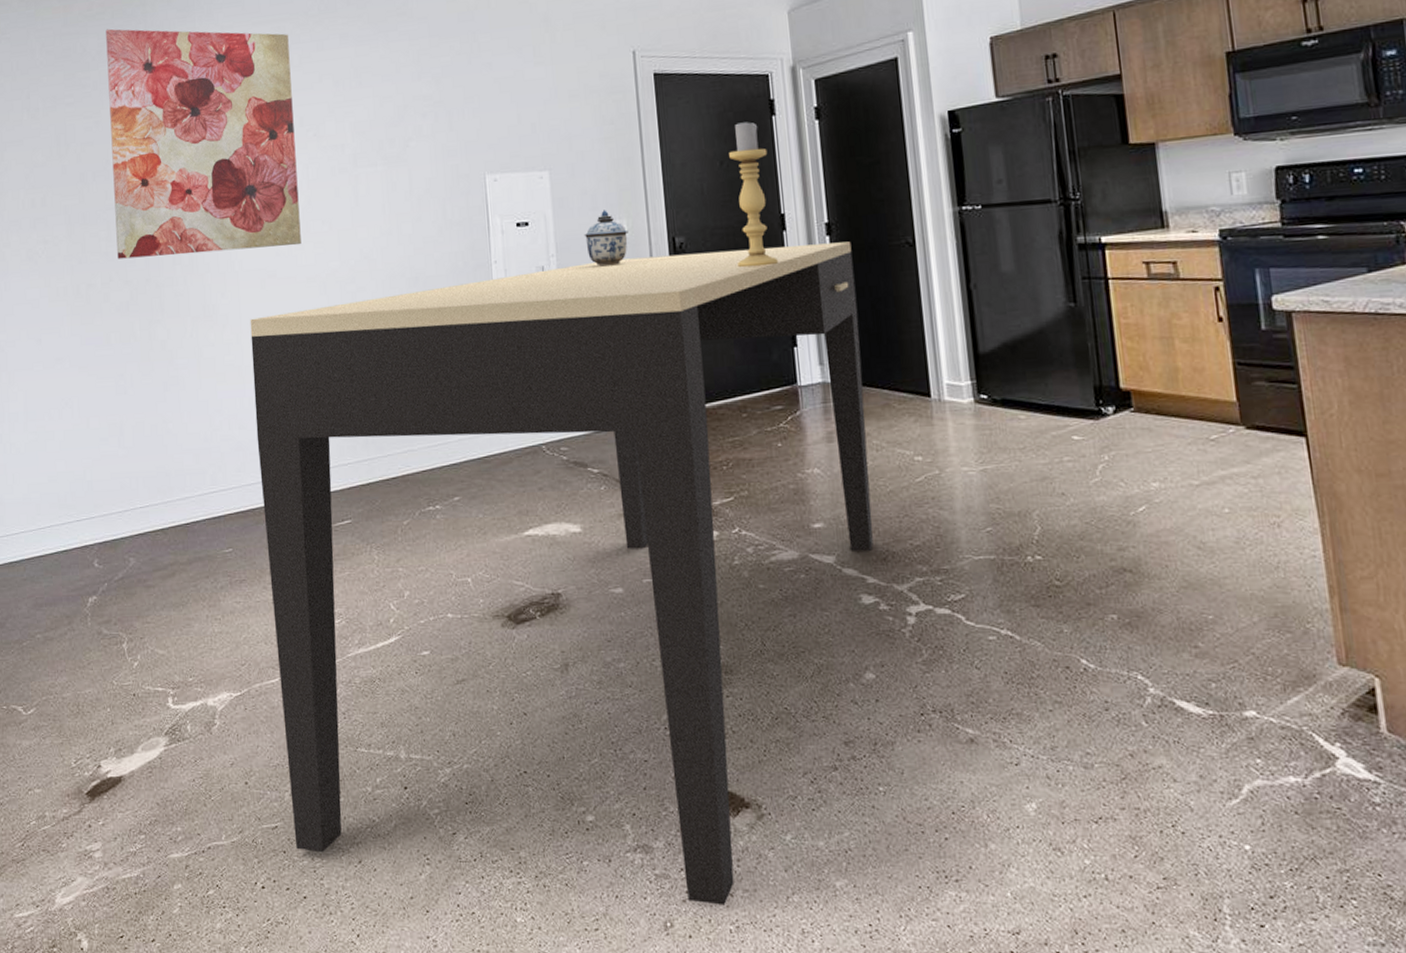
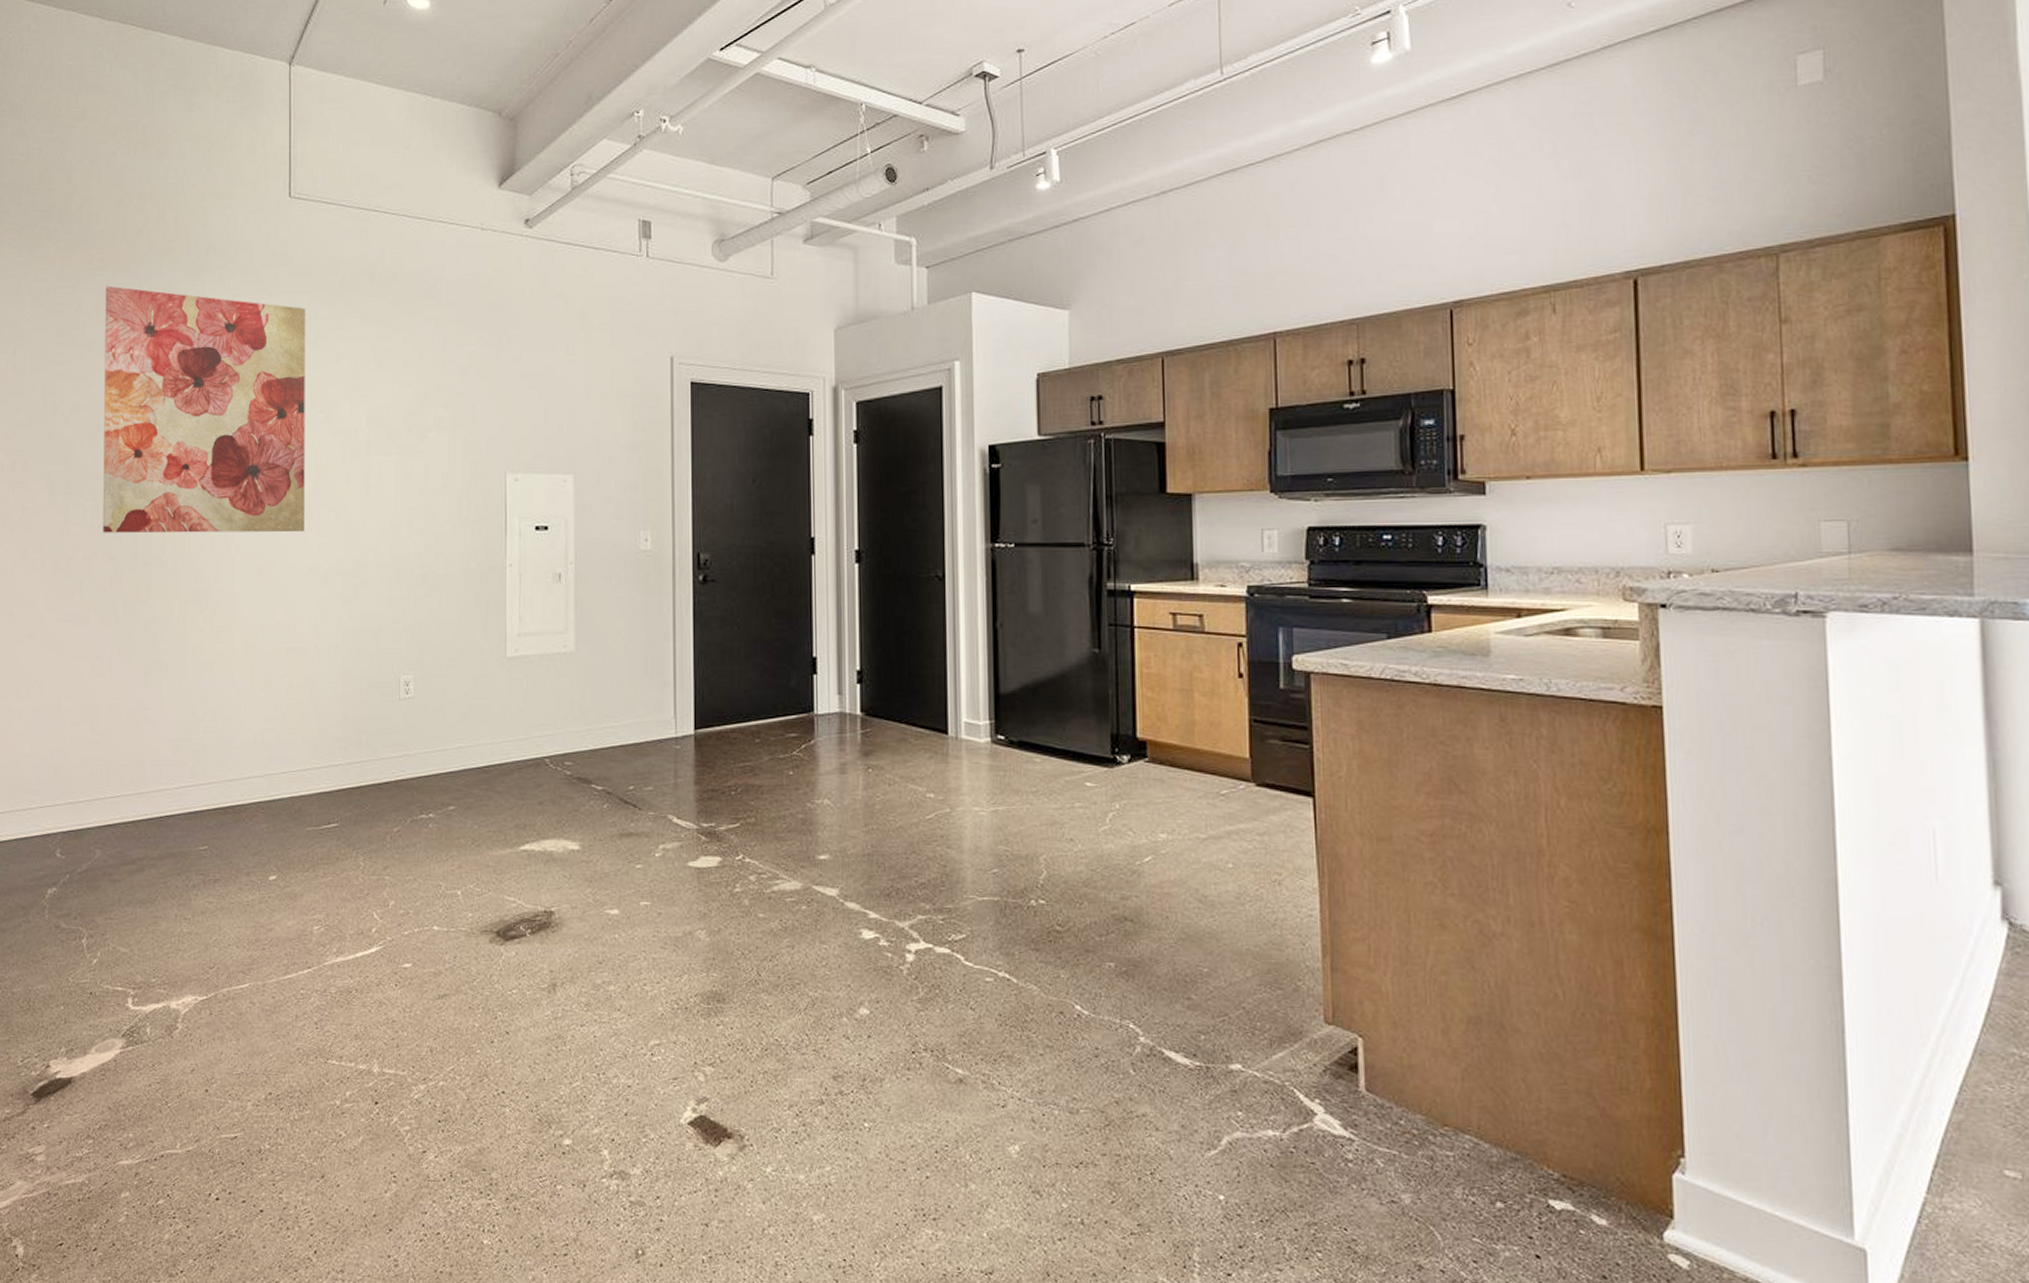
dining table: present [250,241,873,906] -> none [242,570,882,1235]
lidded jar: present [584,210,629,267] -> none [605,520,652,578]
candle holder: present [729,119,778,268] -> none [762,437,804,590]

